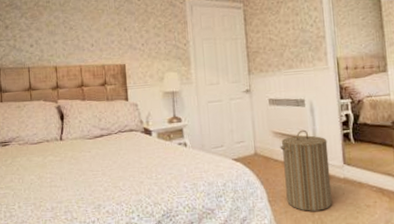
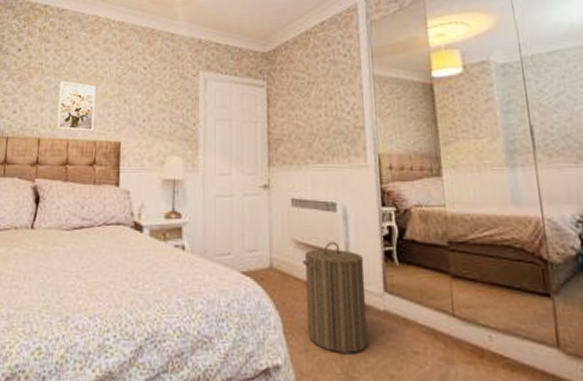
wall art: none [67,16,101,58] -> present [56,81,96,133]

